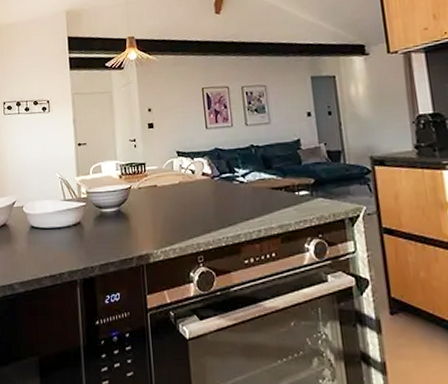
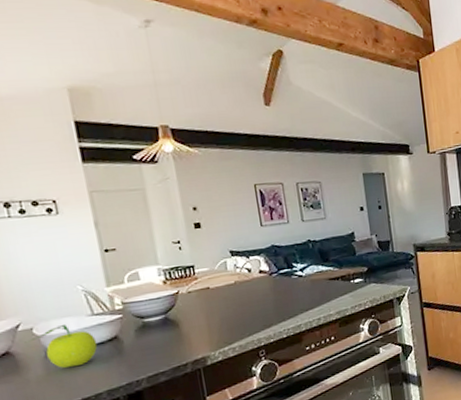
fruit: none [17,206,65,245] -> present [24,325,98,369]

